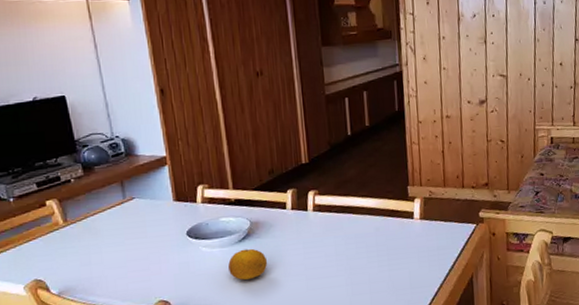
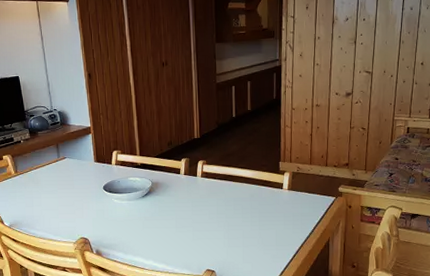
fruit: present [228,248,268,280] -> none [133,203,164,227]

